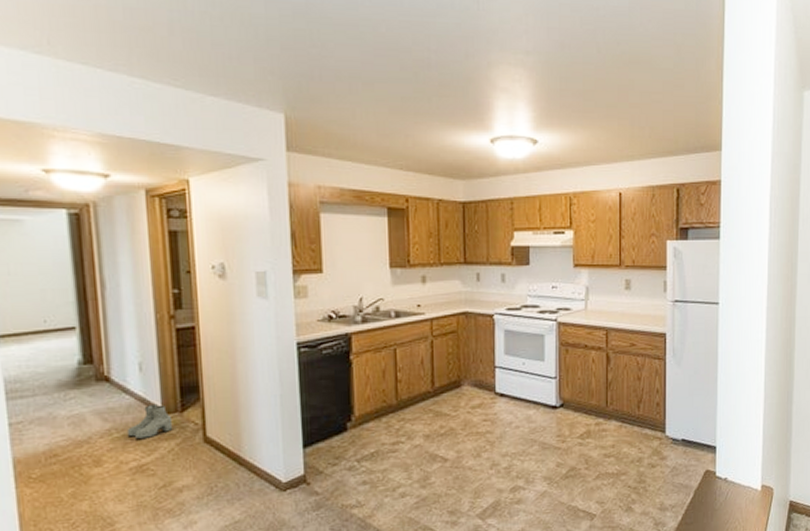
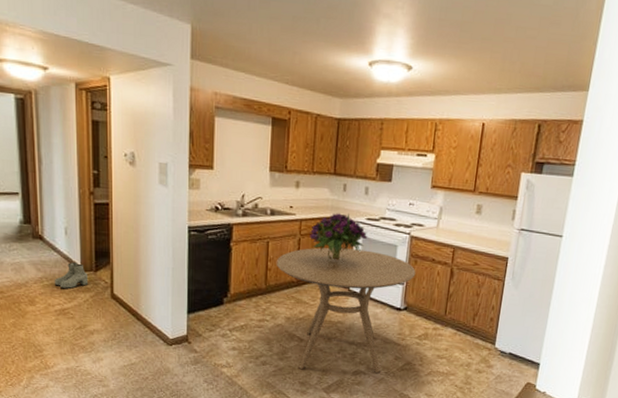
dining table: none [406,344,568,496] -> present [276,247,416,374]
bouquet: none [442,305,510,361] -> present [309,213,368,260]

